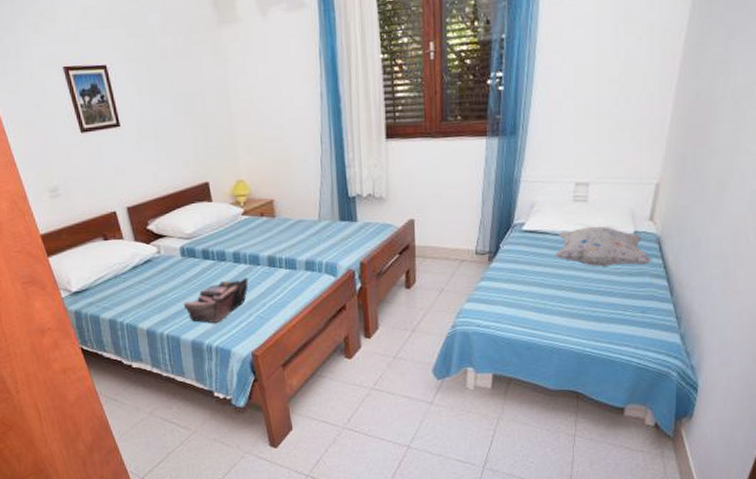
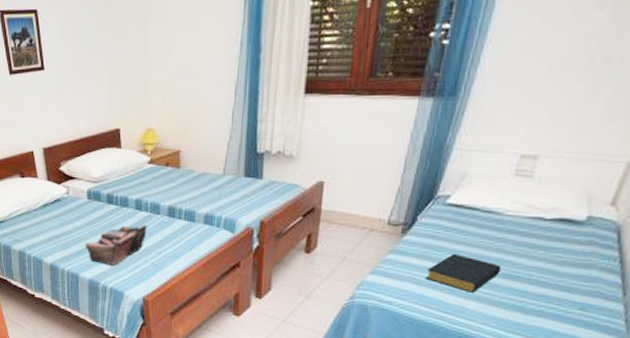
hardback book: none [514,275,575,309] -> present [425,253,502,293]
decorative pillow: present [554,226,653,267] -> none [480,207,606,255]

